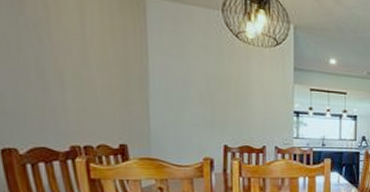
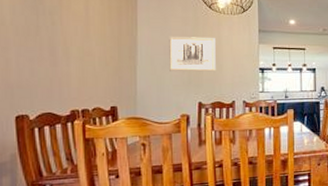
wall art: none [187,67,244,112] -> present [169,36,216,72]

